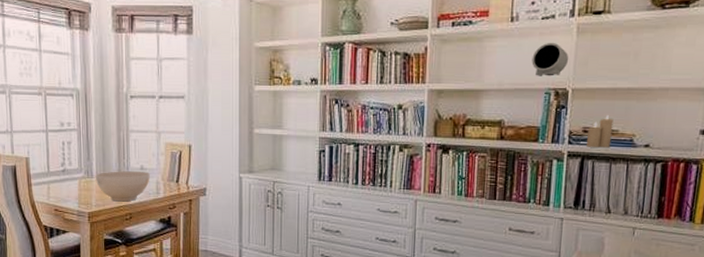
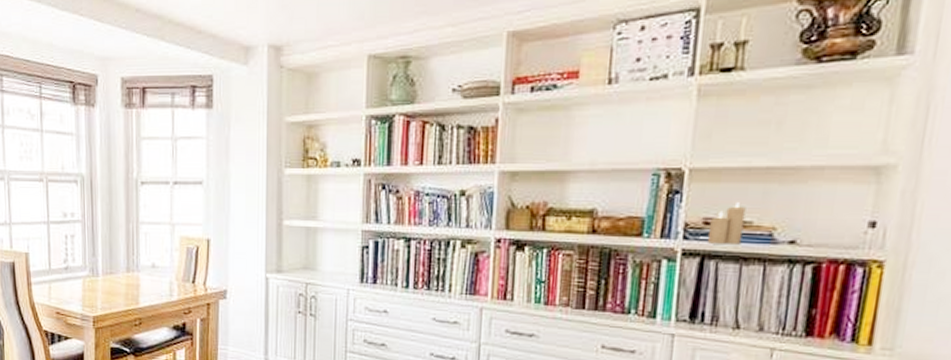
bowl: present [95,171,151,202] -> none [101,269,163,305]
clock: present [532,42,569,76] -> none [635,109,686,153]

